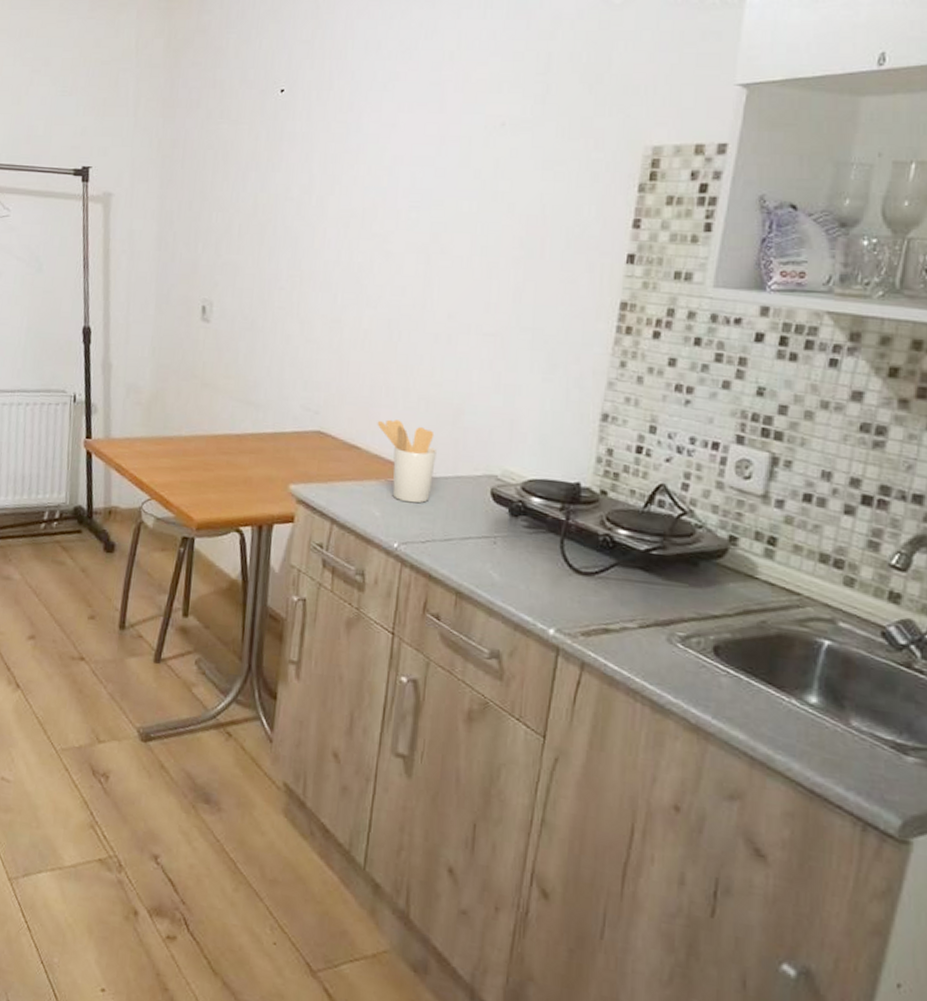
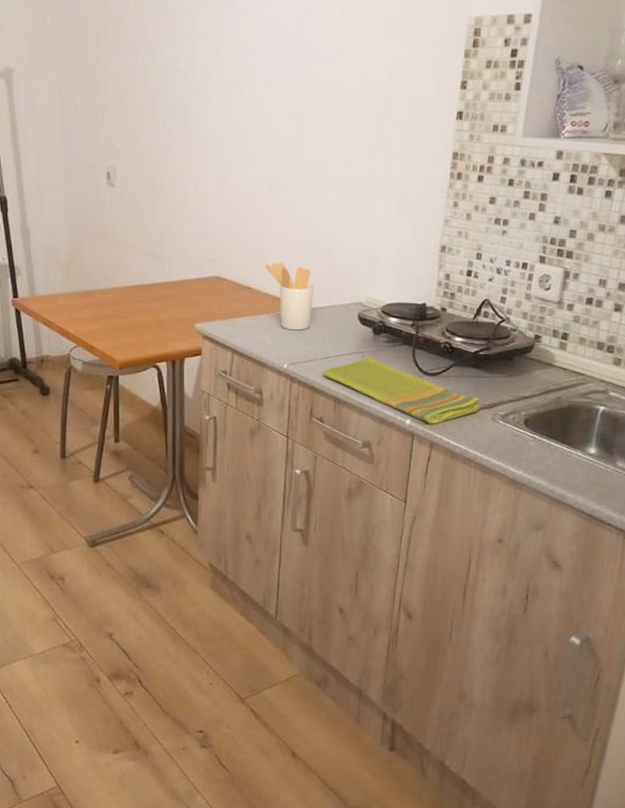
dish towel: none [442,542,650,639] -> present [323,356,479,425]

